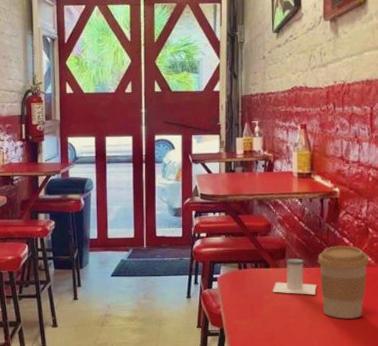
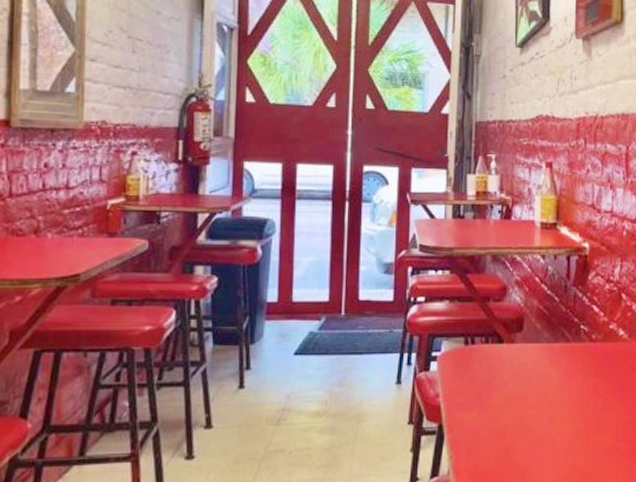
salt shaker: present [272,259,317,295] -> none [505,331,560,378]
coffee cup: present [317,245,369,319] -> none [561,315,622,409]

